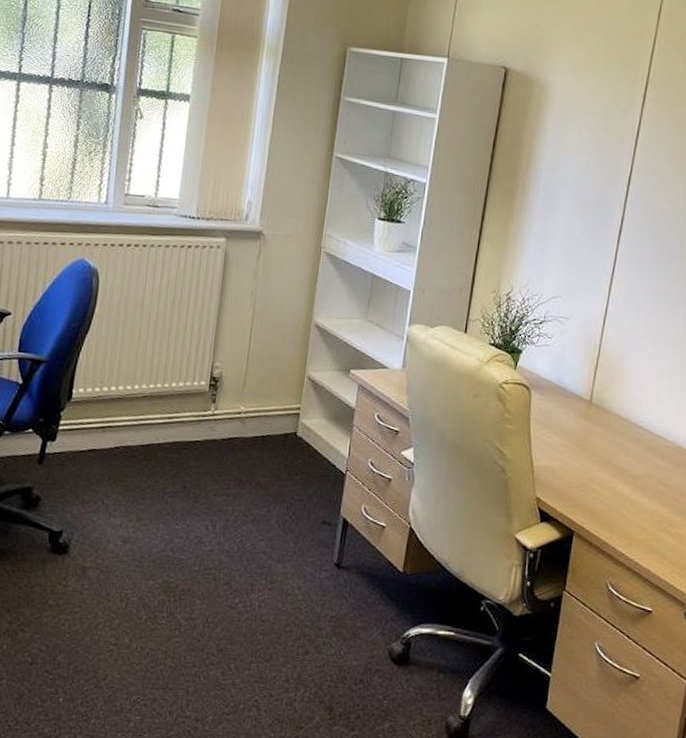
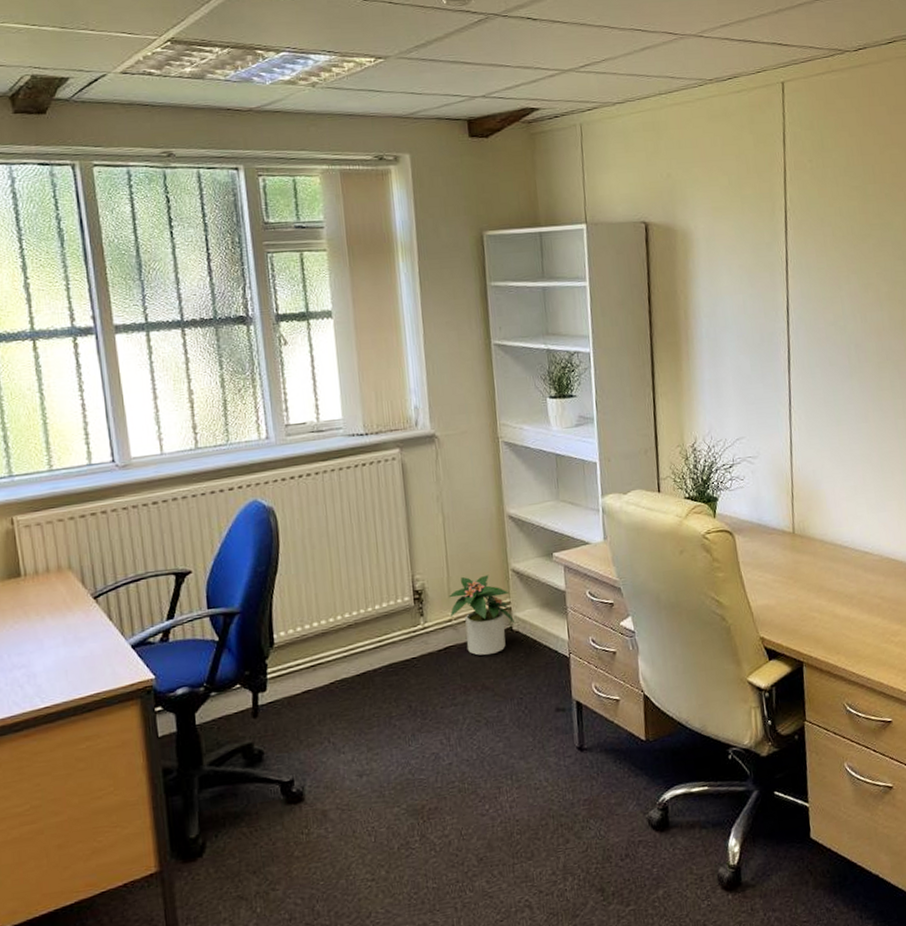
potted plant: none [240,374,301,455] -> present [449,574,516,656]

